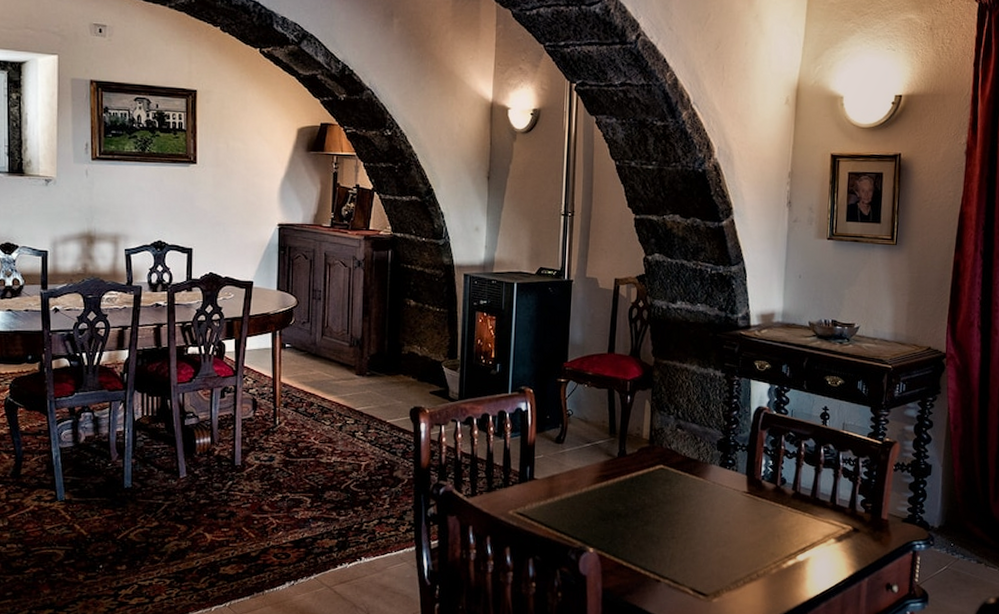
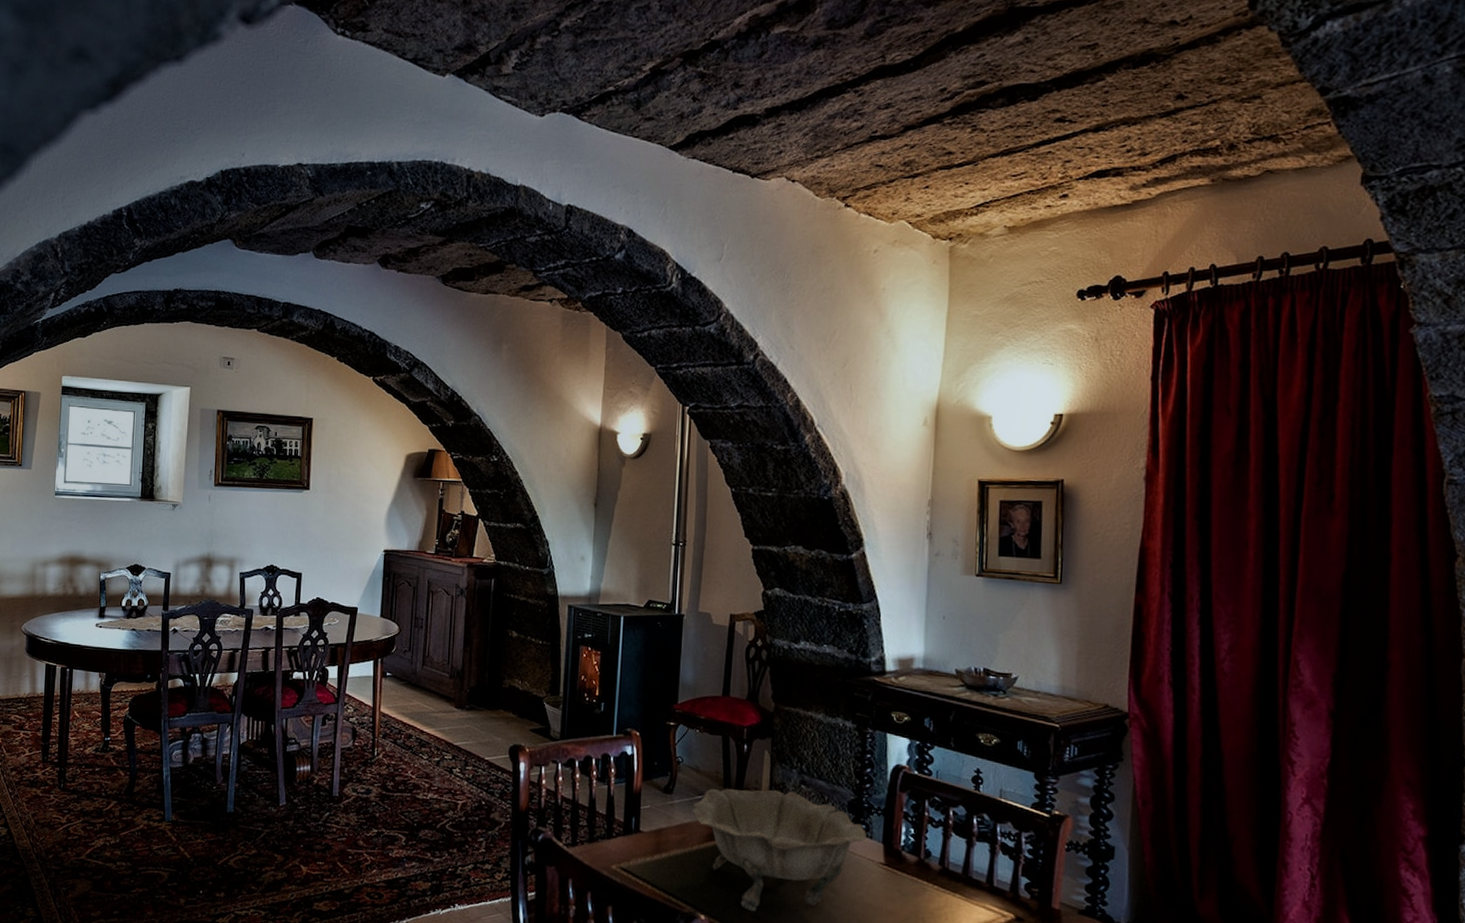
decorative bowl: none [581,434,733,542] -> present [692,789,867,912]

